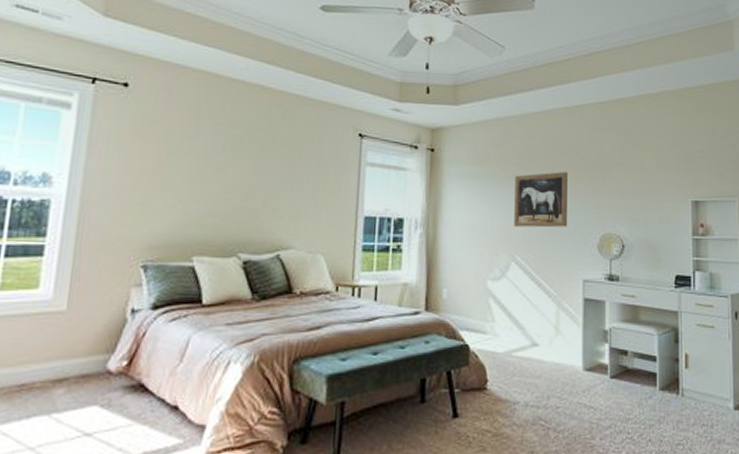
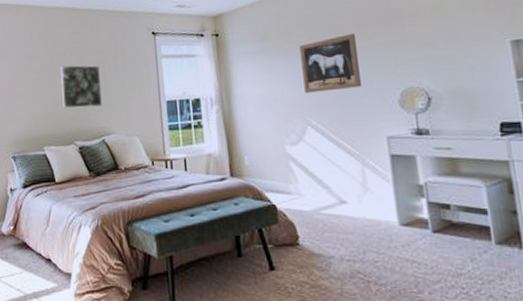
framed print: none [229,155,286,213] -> present [60,65,102,108]

